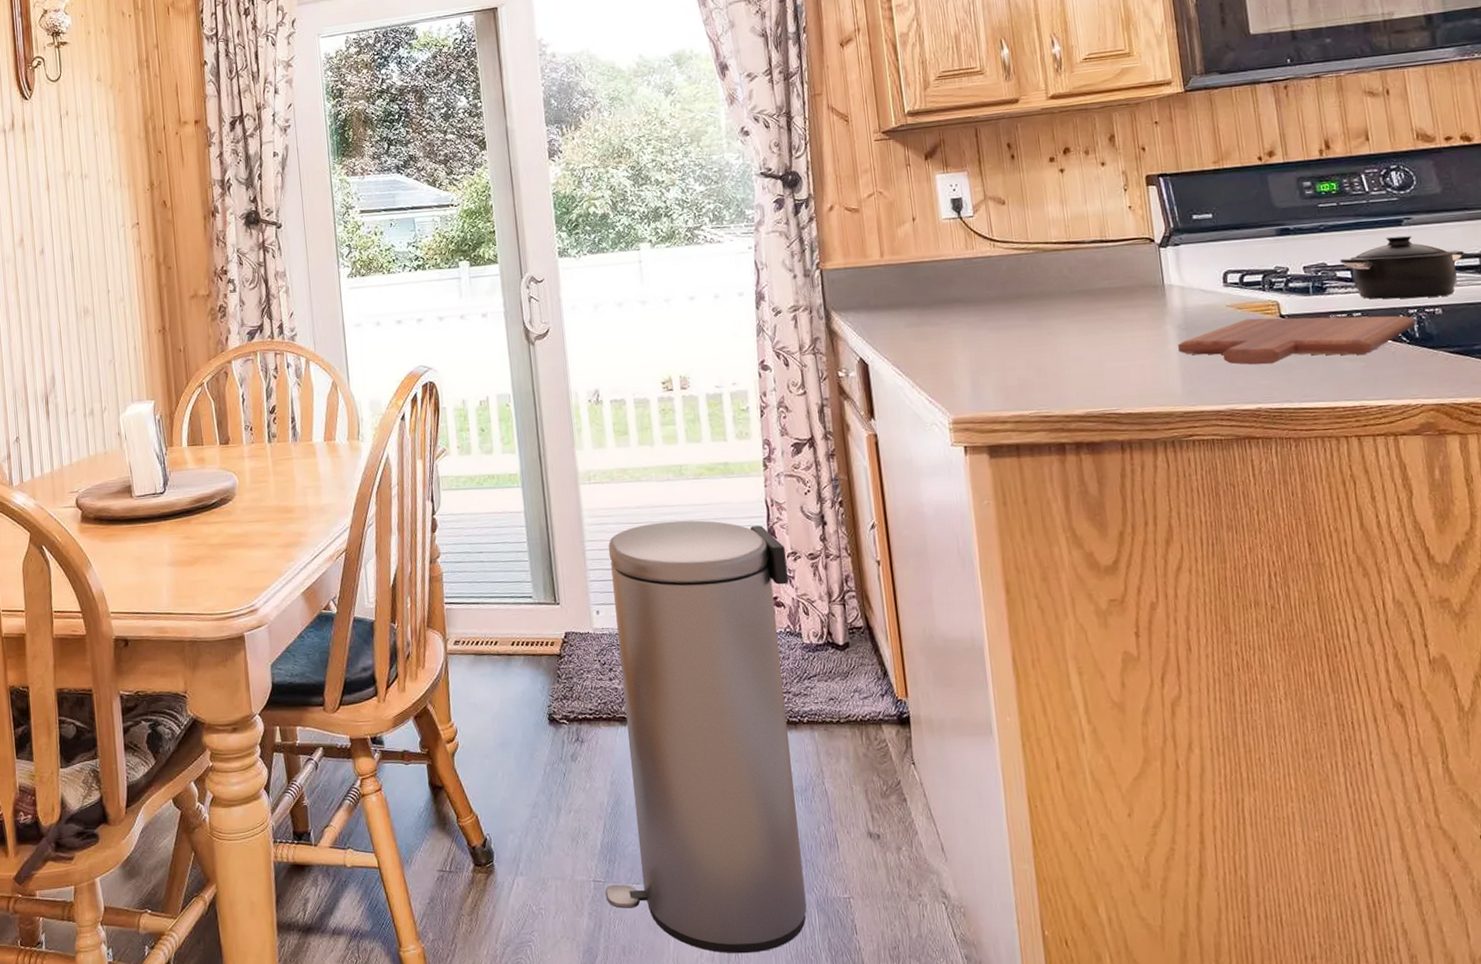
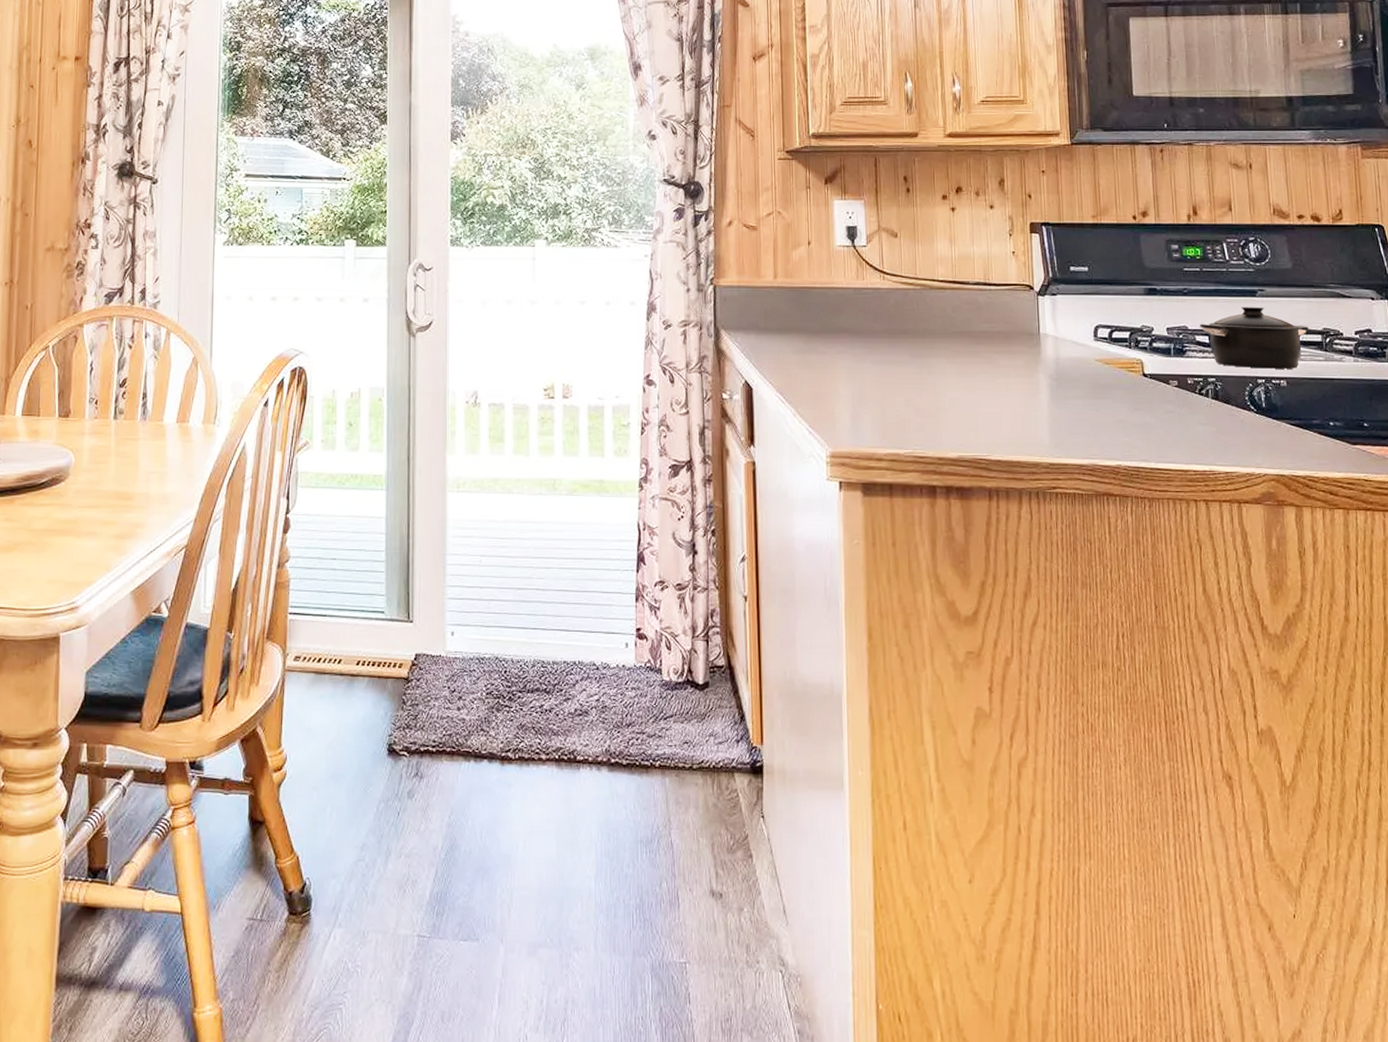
pedal bin: present [605,520,807,954] -> none [429,539,653,1023]
cutting board: present [1178,315,1416,365] -> none [1049,375,1263,422]

